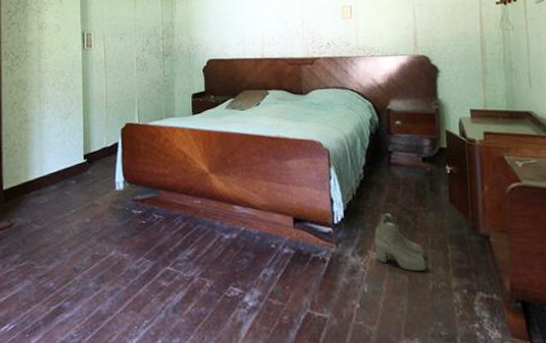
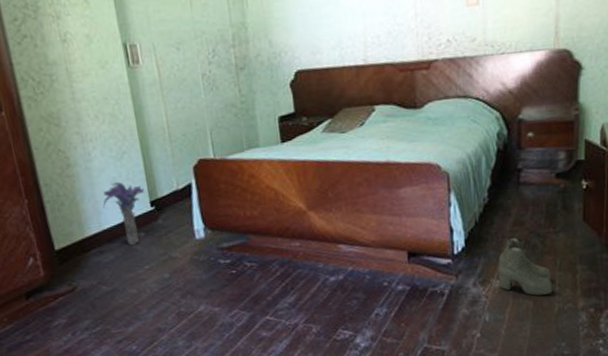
palm tree: none [47,136,81,191] -> present [103,181,145,246]

